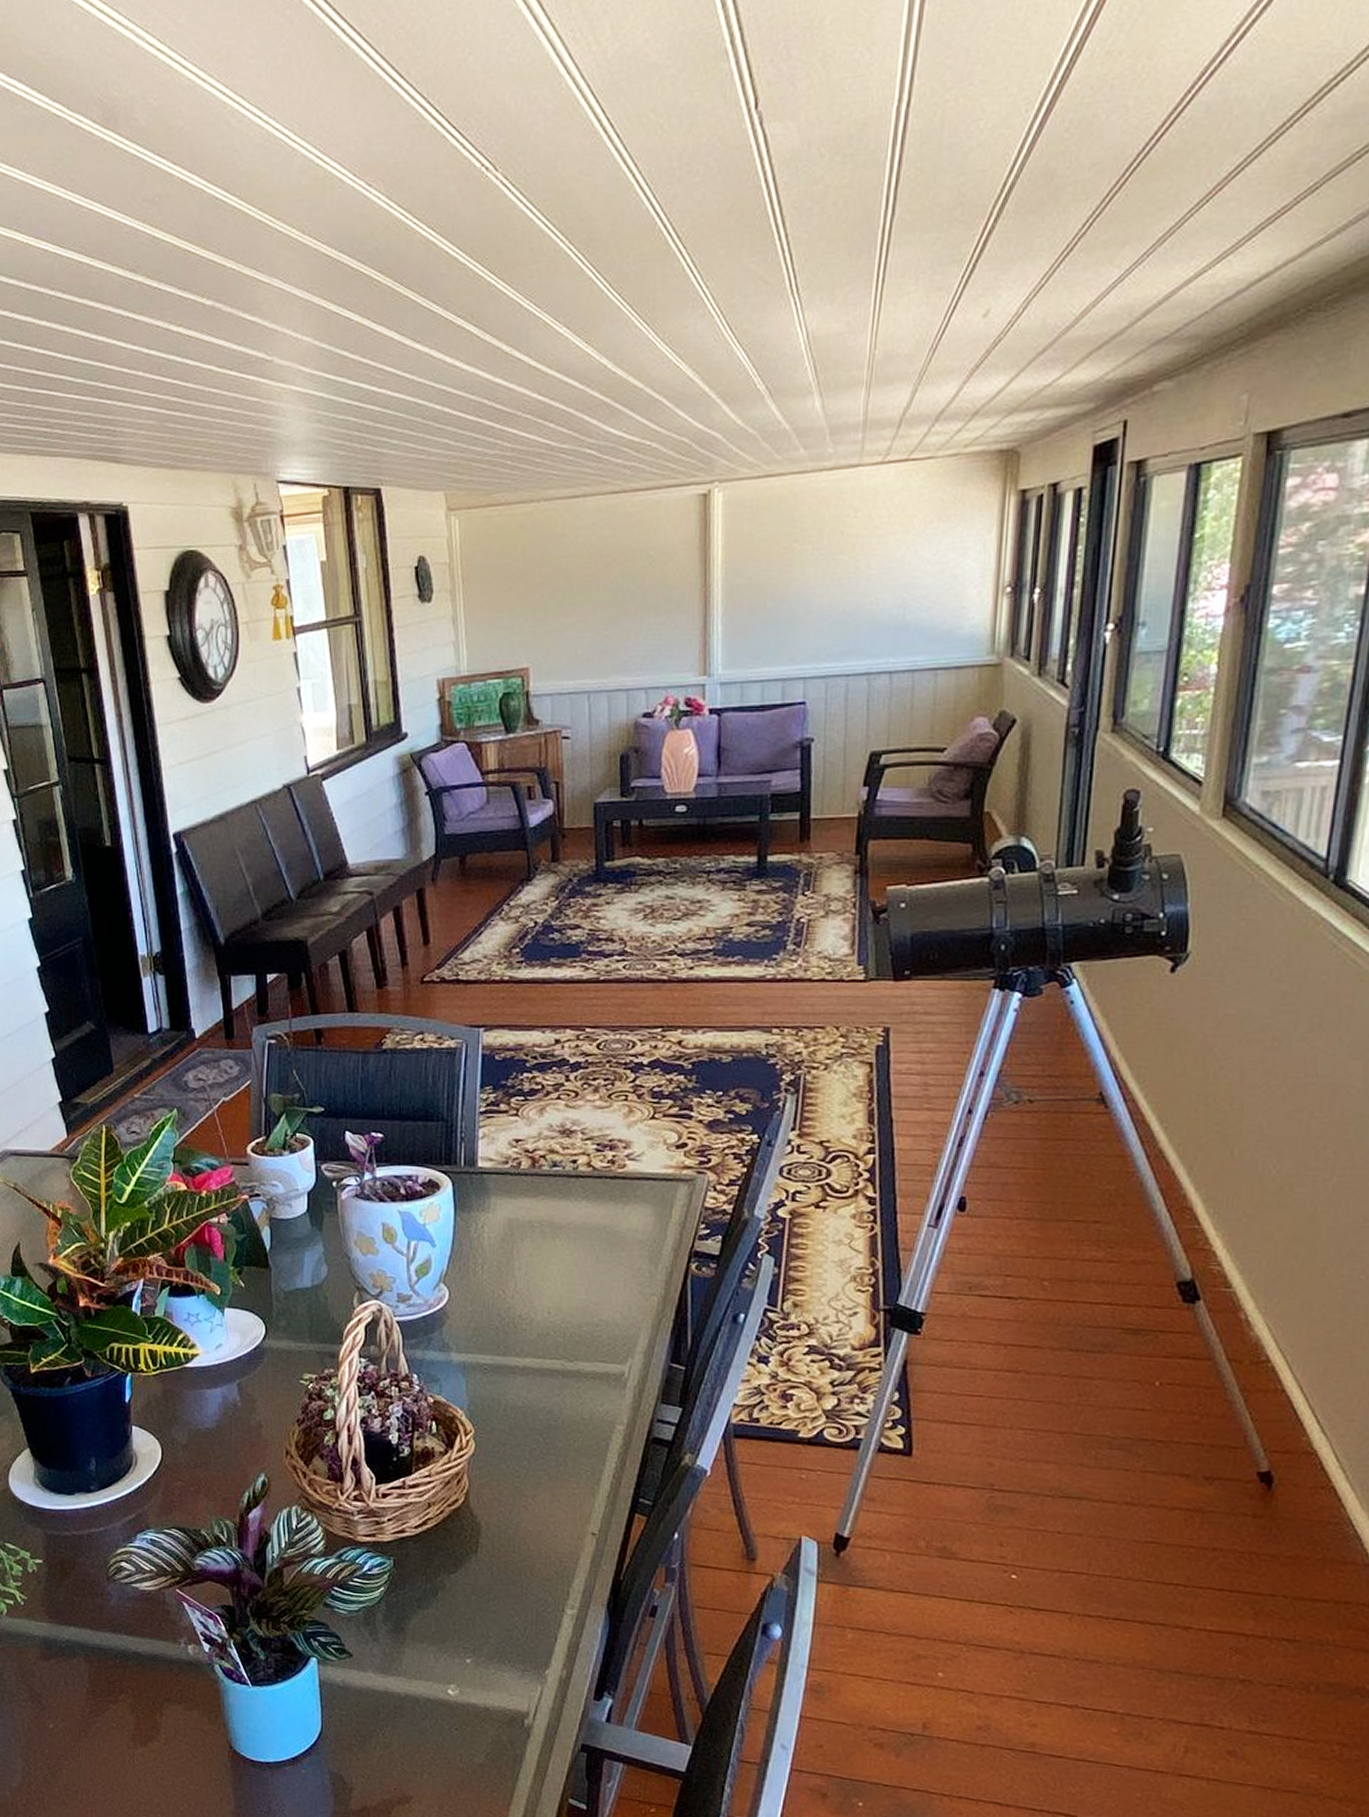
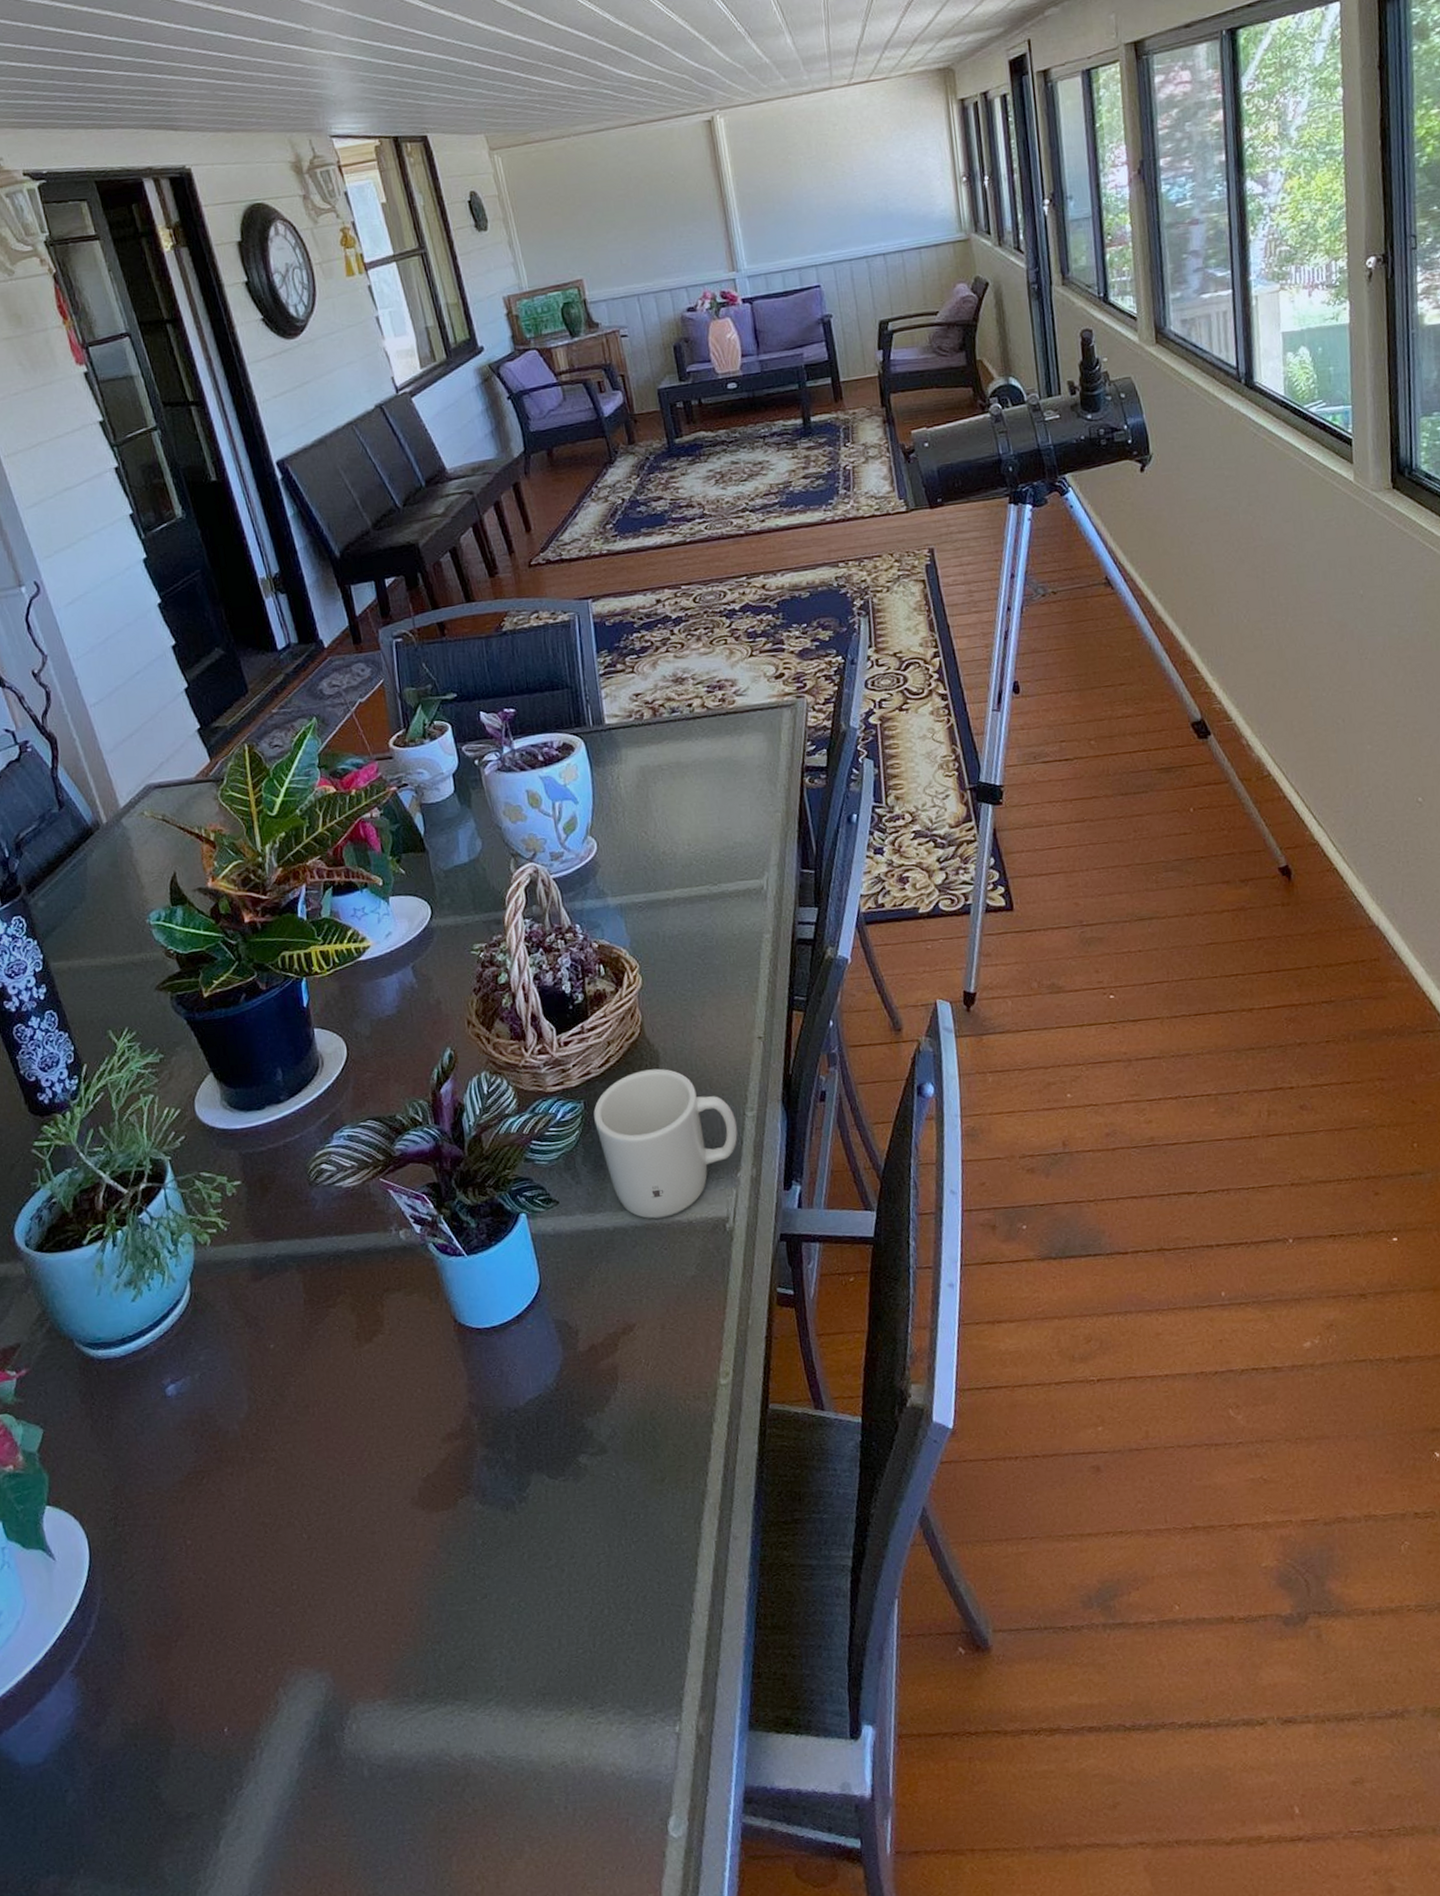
mug: none [402,1540,554,1698] -> present [593,1068,738,1219]

